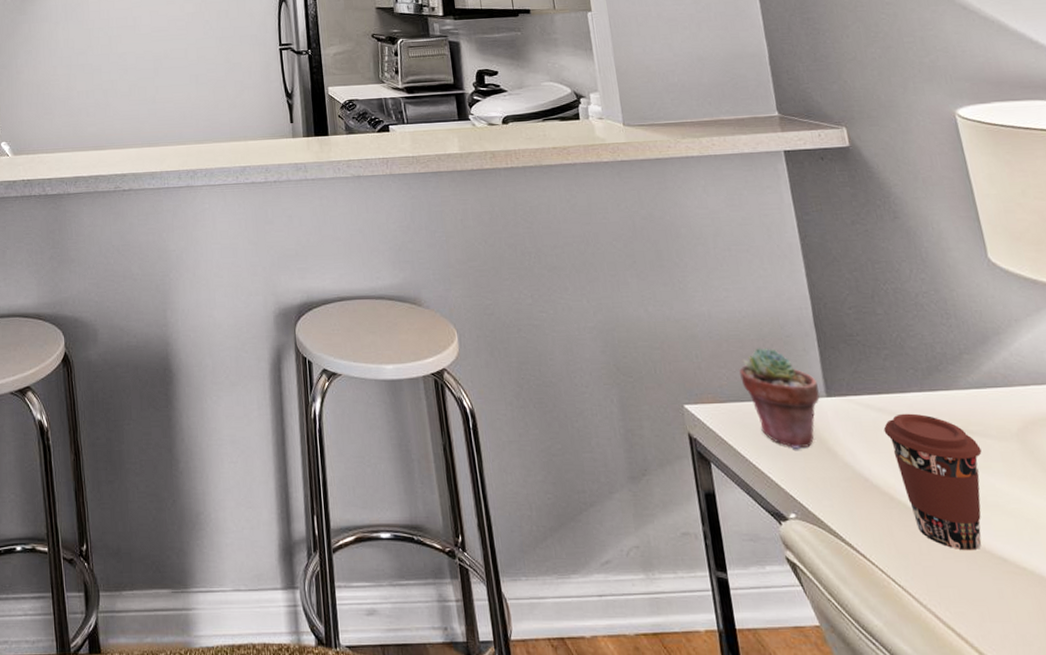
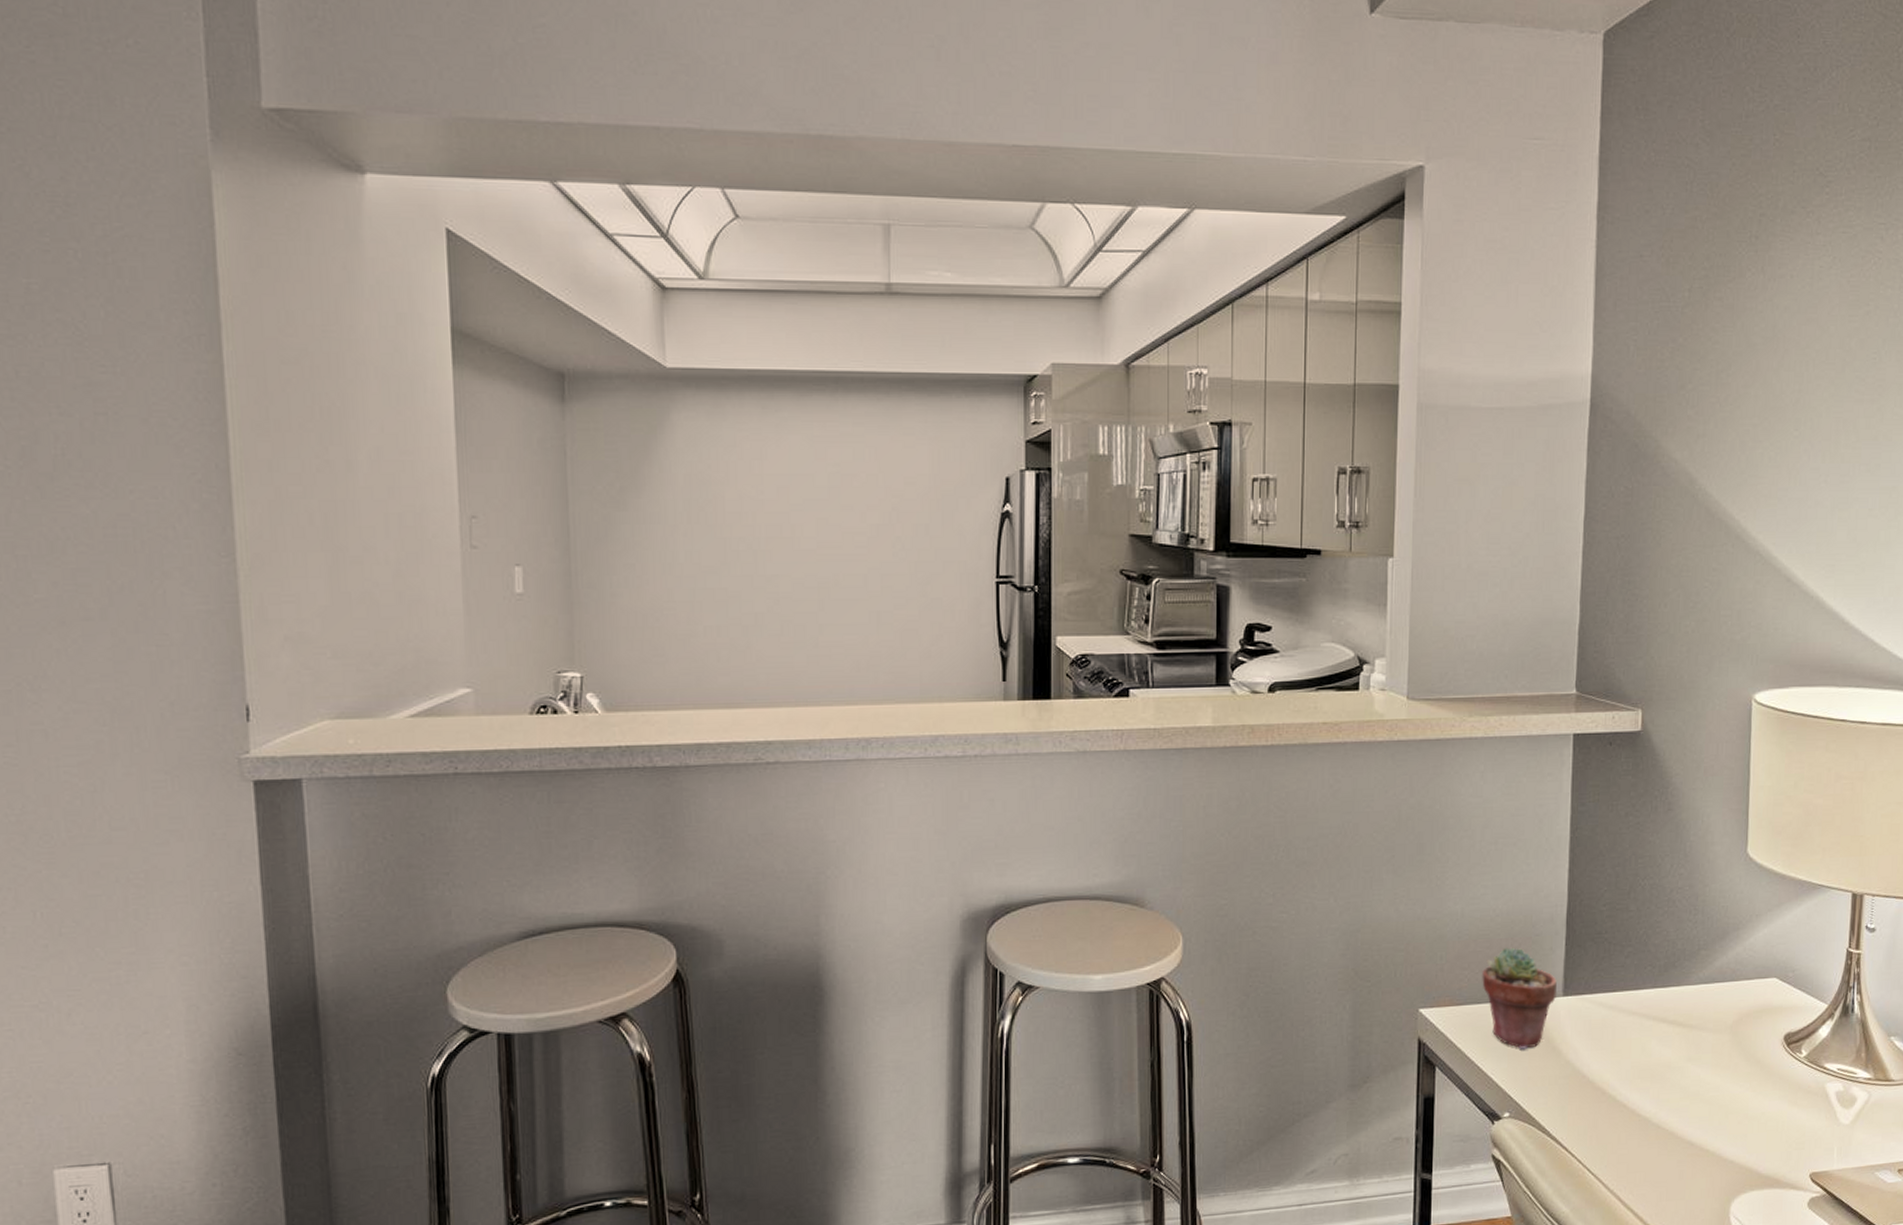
coffee cup: present [883,413,982,551] -> none [1610,1009,1696,1138]

